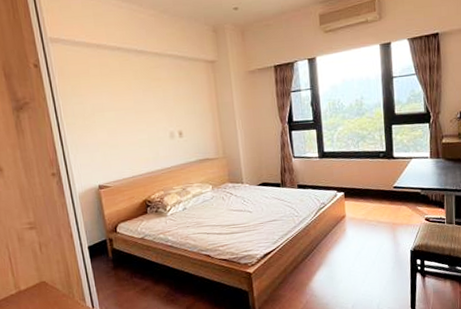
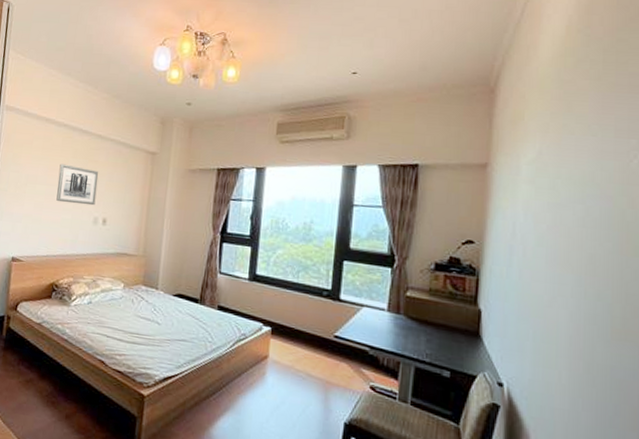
wall art: none [123,87,168,125] -> present [56,163,99,206]

